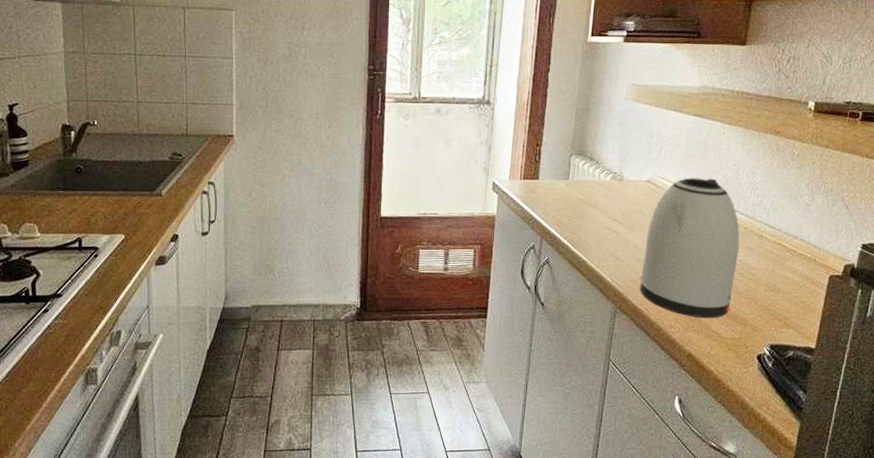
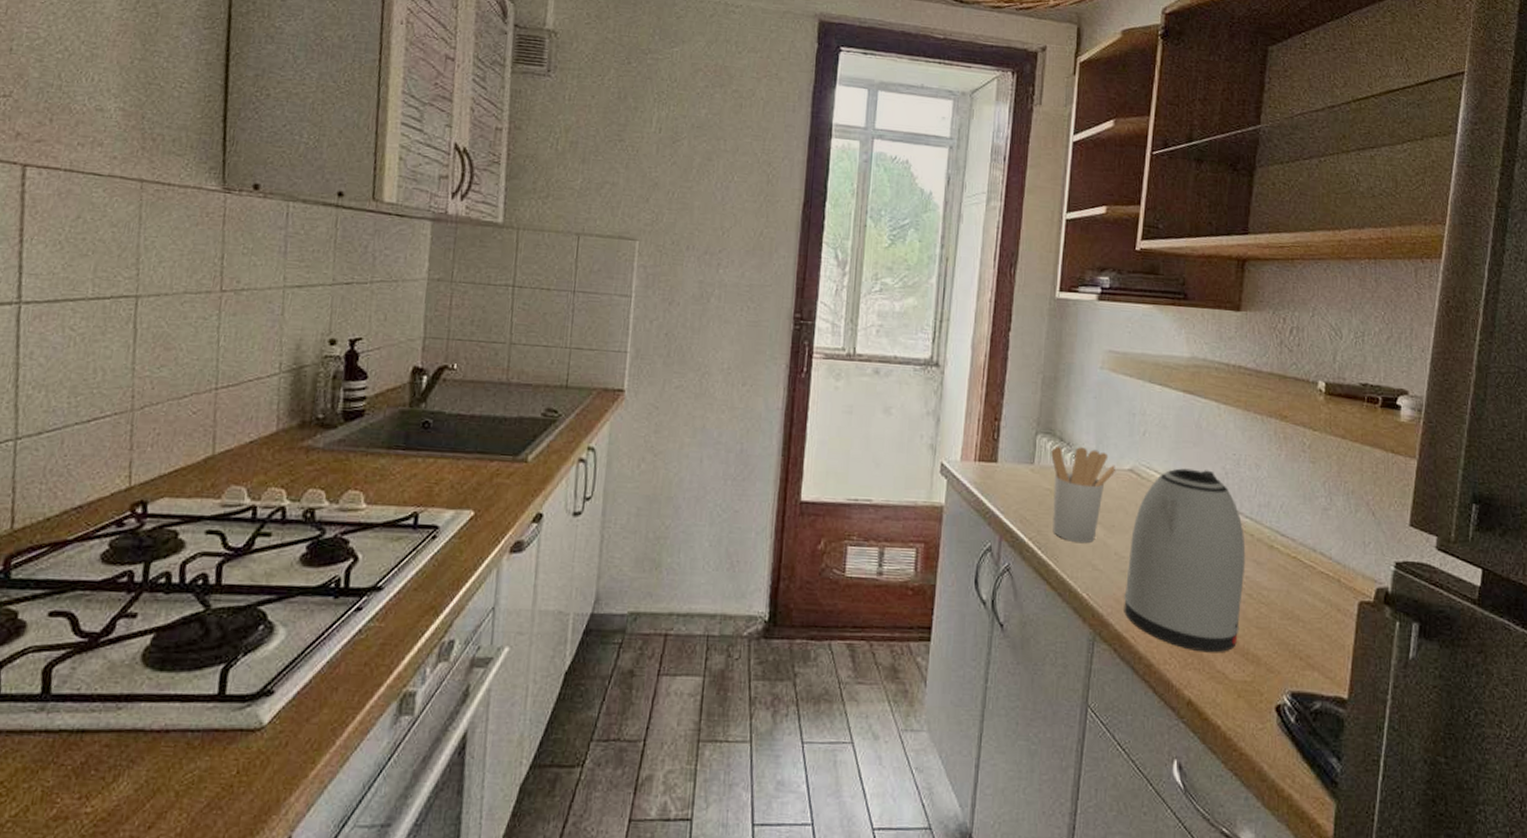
utensil holder: none [583,164,636,240] -> present [1051,445,1116,544]

